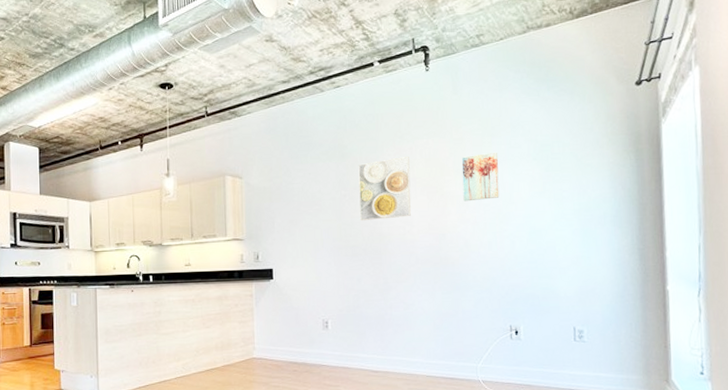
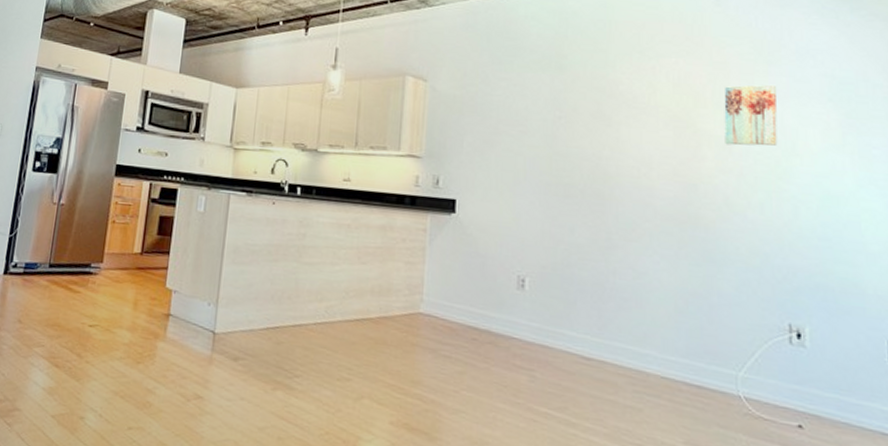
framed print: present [358,157,411,221] -> none [579,77,651,156]

